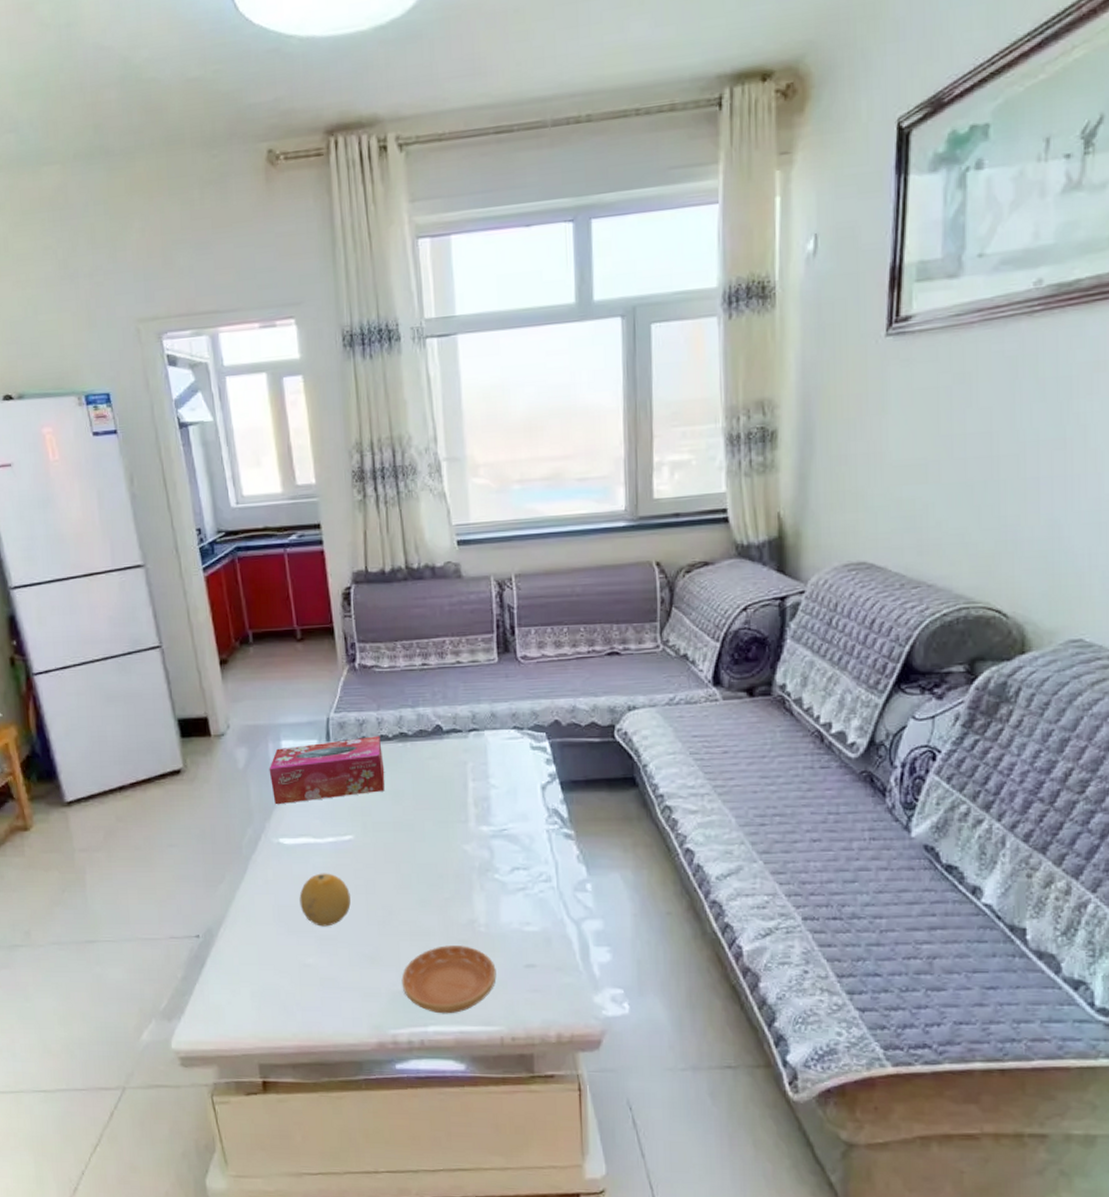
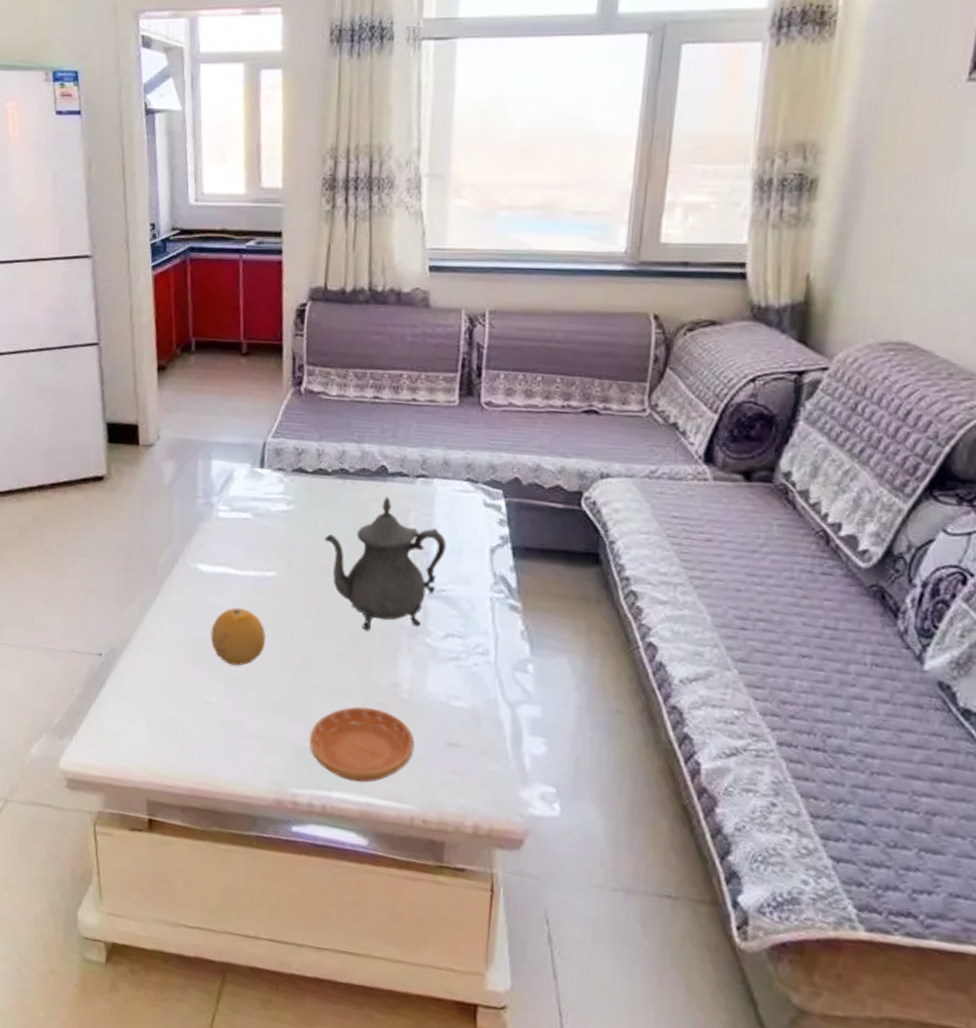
tissue box: present [269,736,385,805] -> none [195,467,319,530]
teapot: none [393,753,503,876] -> present [324,497,446,631]

